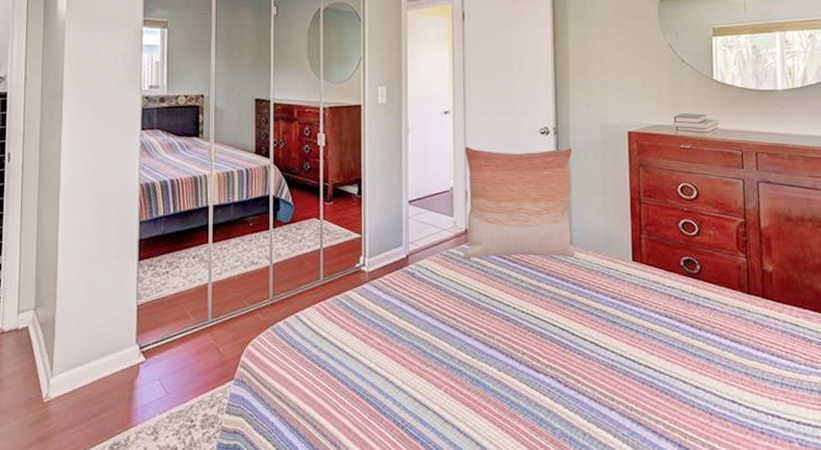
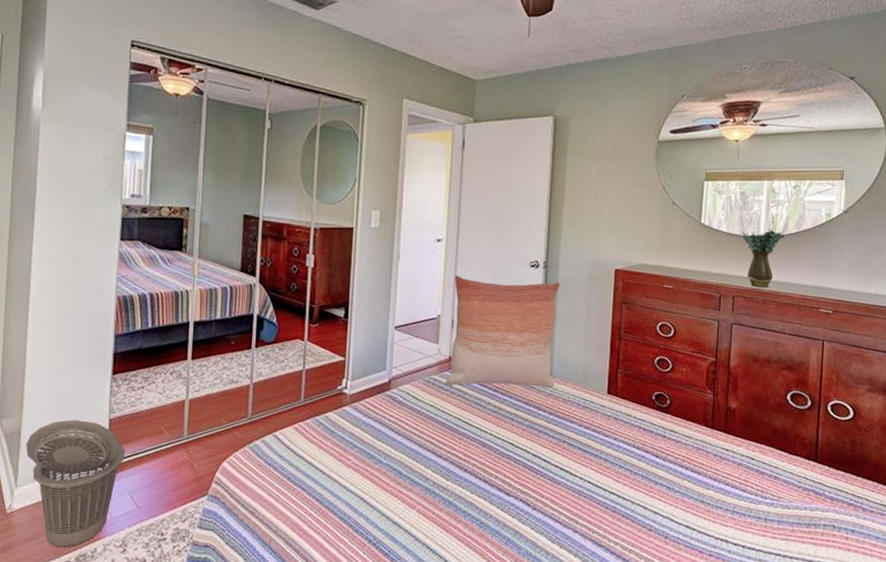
laundry basket: none [60,307,154,436] -> present [26,420,126,548]
books: present [673,113,719,137] -> none [659,254,701,279]
vase: none [758,79,806,142] -> present [742,227,785,287]

